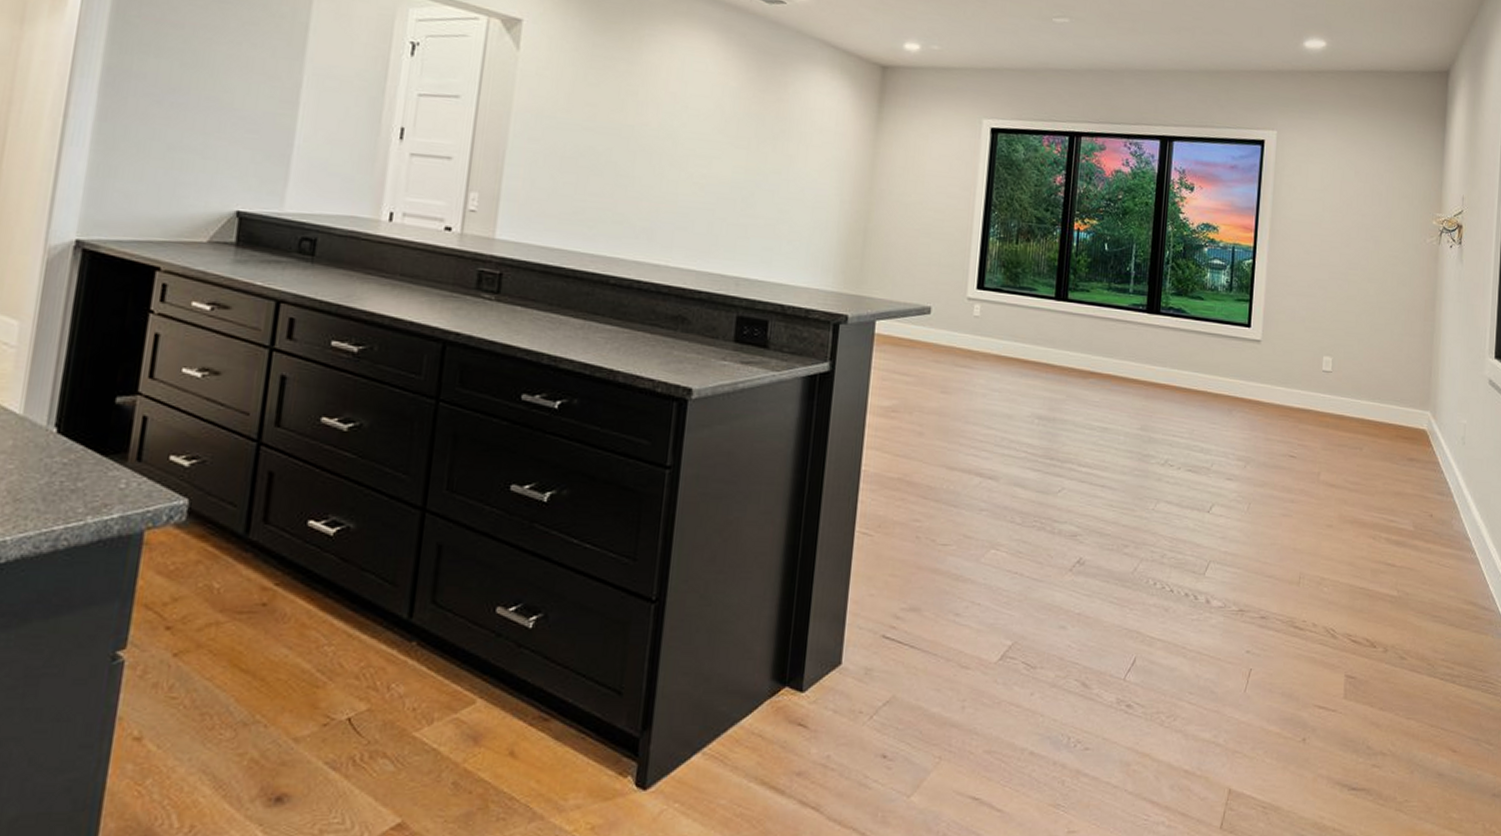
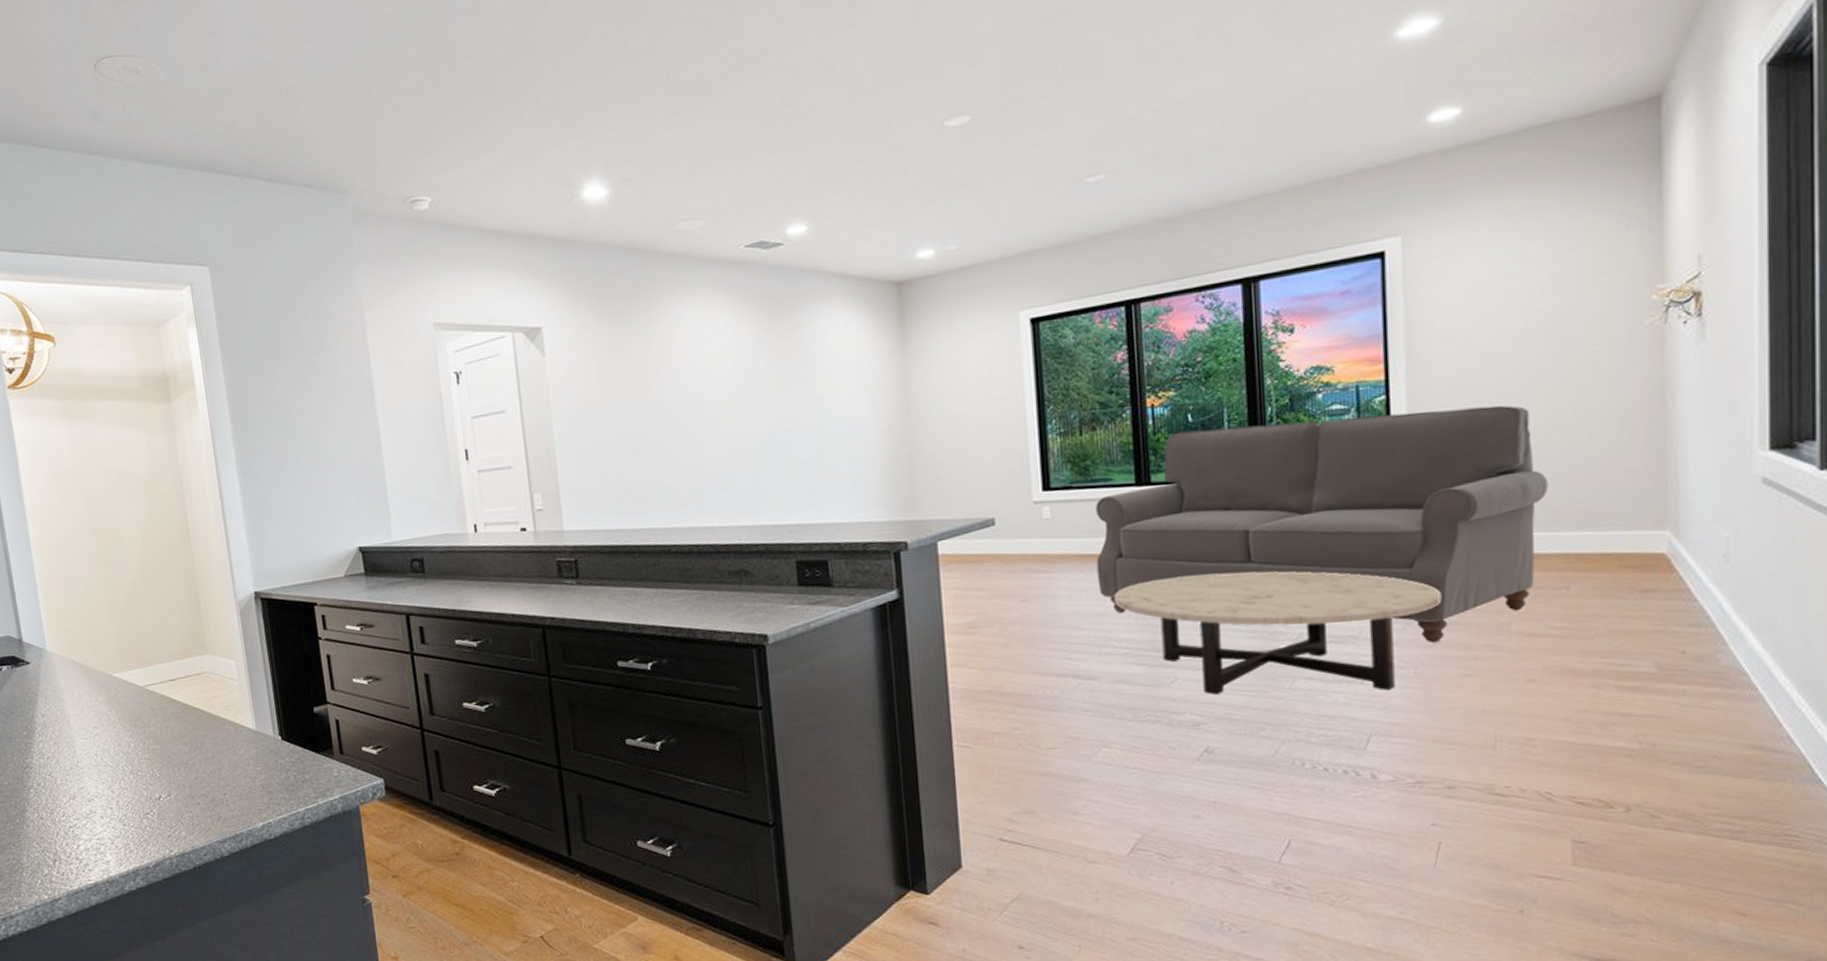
sofa: none [1010,257,1356,482] -> present [1096,405,1549,643]
coffee table: none [1022,390,1275,521] -> present [1114,571,1442,694]

